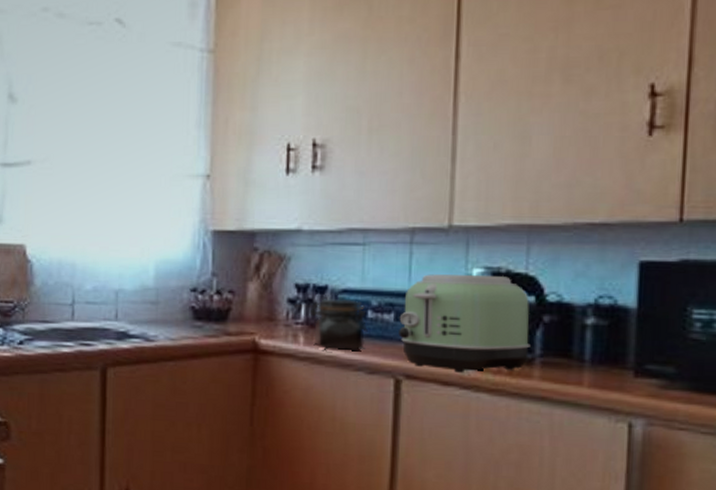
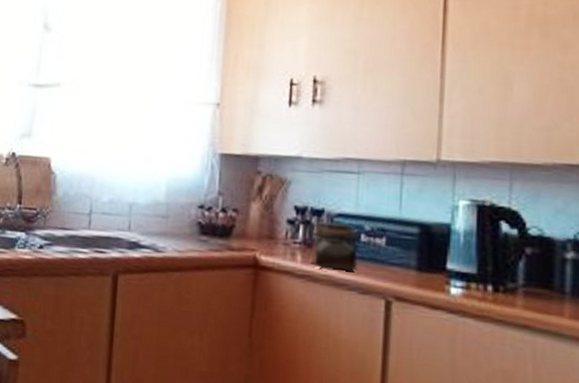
toaster: present [398,274,530,373] -> none [389,203,514,298]

